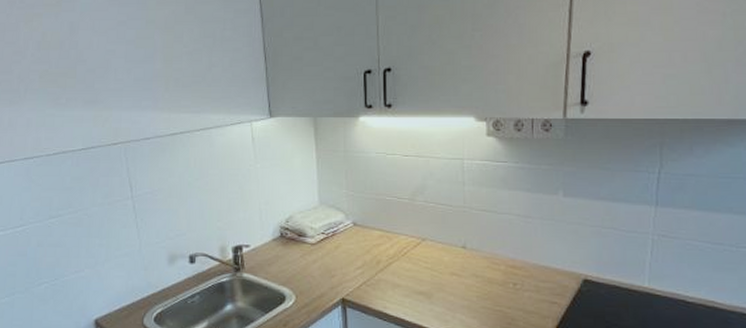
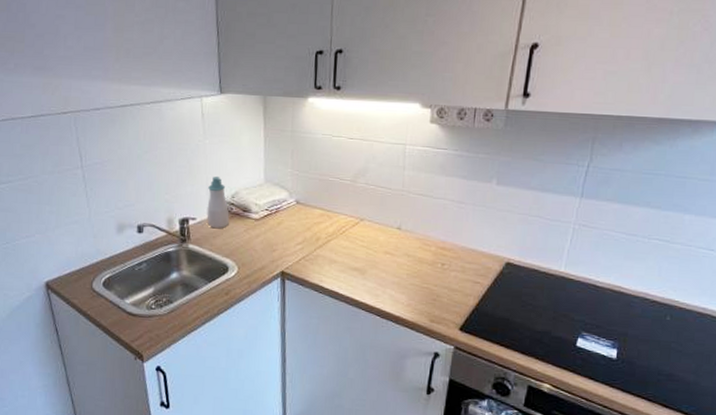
soap bottle: none [260,201,284,256] -> present [206,177,230,229]

